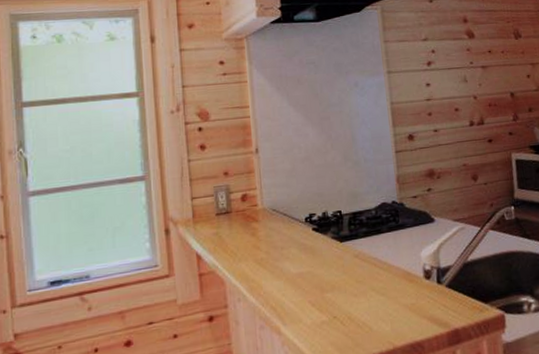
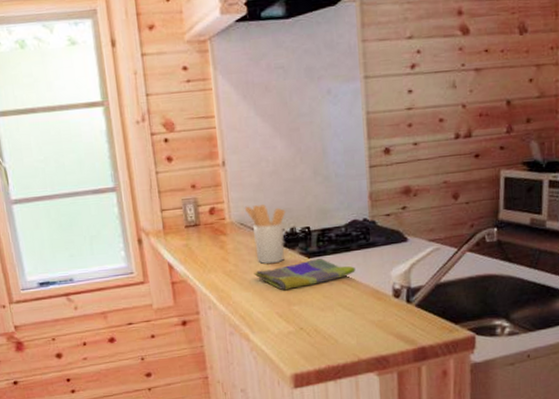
utensil holder: none [276,190,318,250] -> present [244,204,286,264]
dish towel: none [286,242,387,277] -> present [254,258,356,291]

